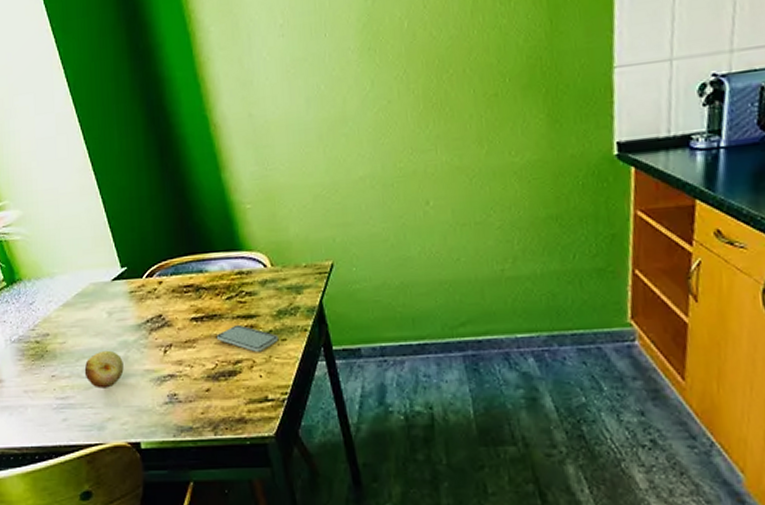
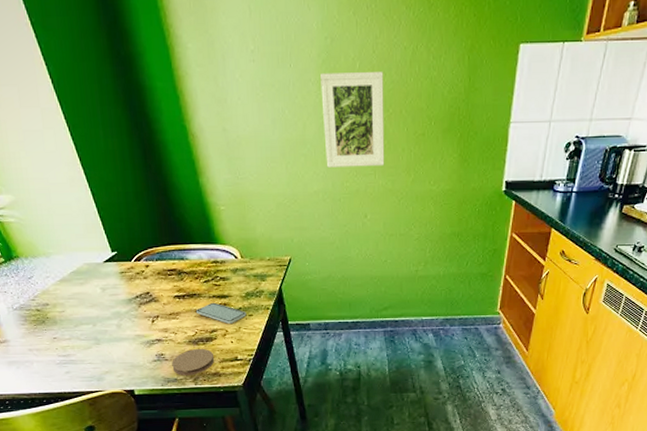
fruit: present [84,350,124,389] -> none [82,319,118,349]
coaster: none [186,385,239,424] -> present [172,348,215,376]
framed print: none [361,27,448,147] -> present [320,71,385,168]

